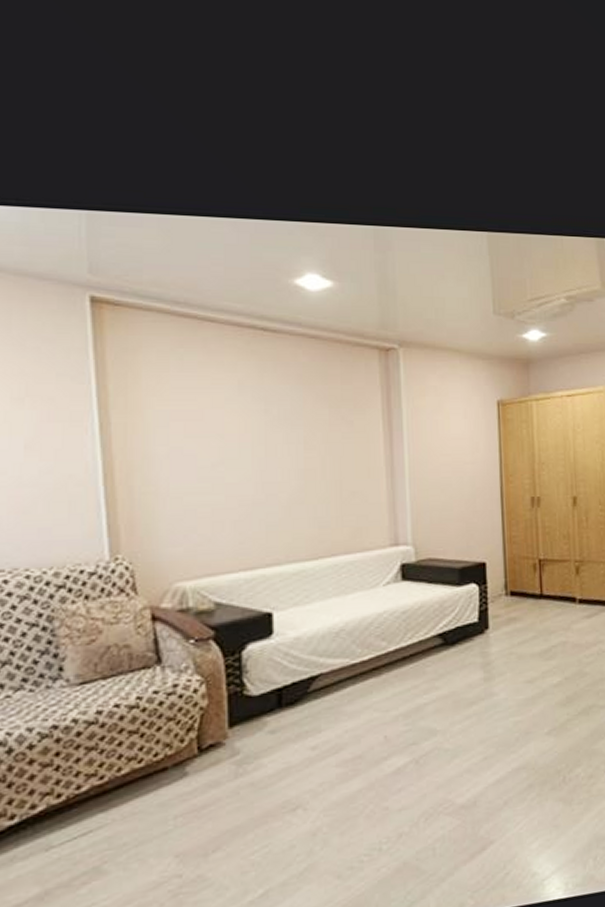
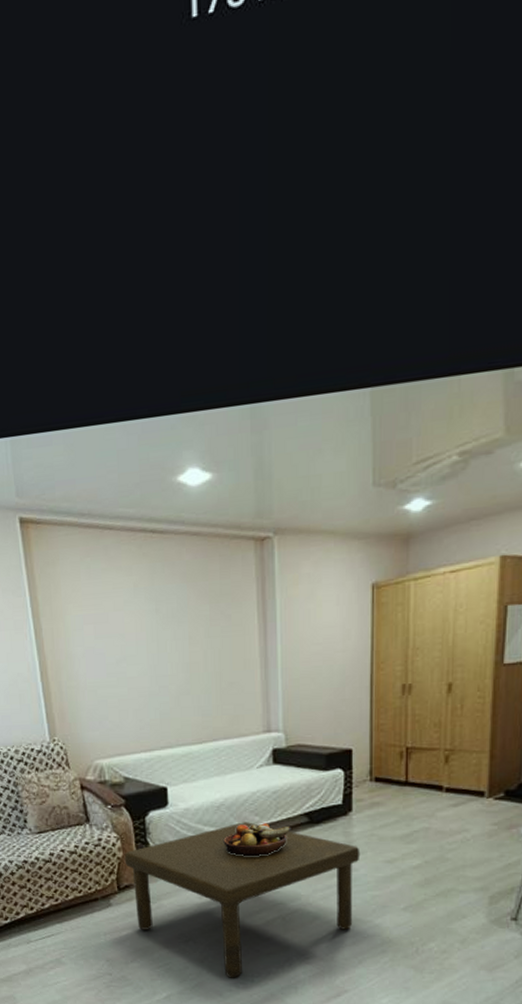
coffee table: none [210,648,500,851] -> present [124,822,360,978]
fruit bowl: none [342,648,424,690] -> present [222,823,291,856]

